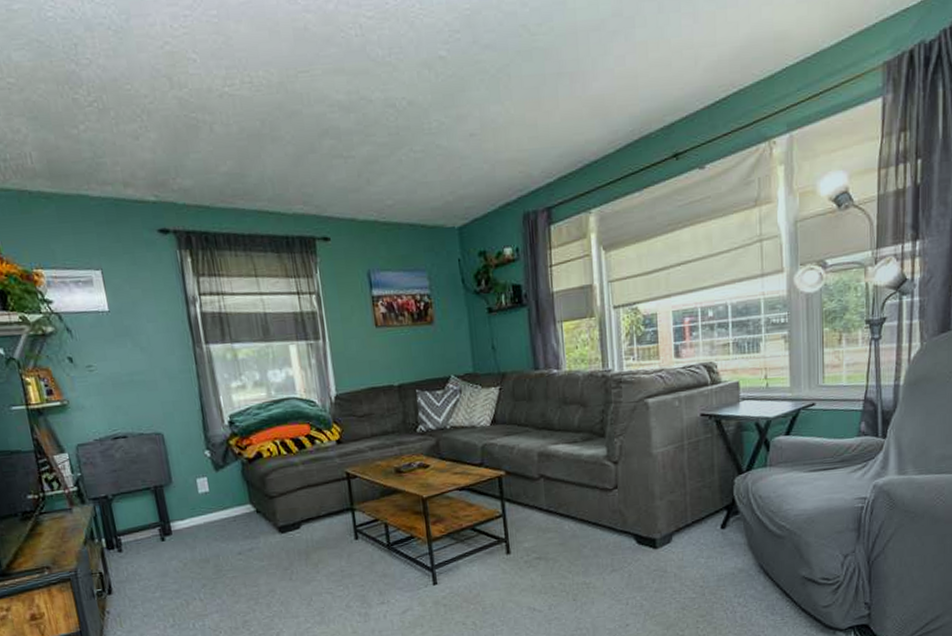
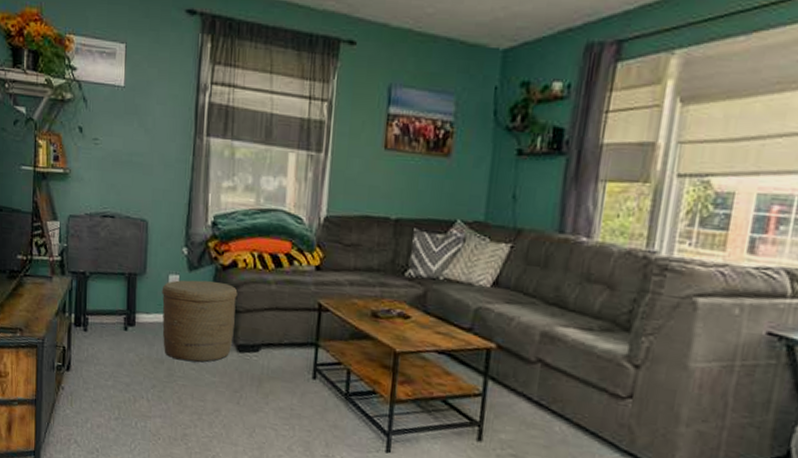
woven basket: none [191,474,273,556] -> present [161,280,238,363]

